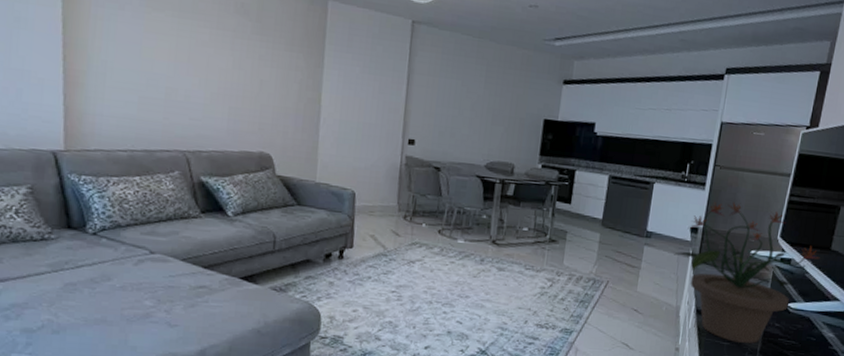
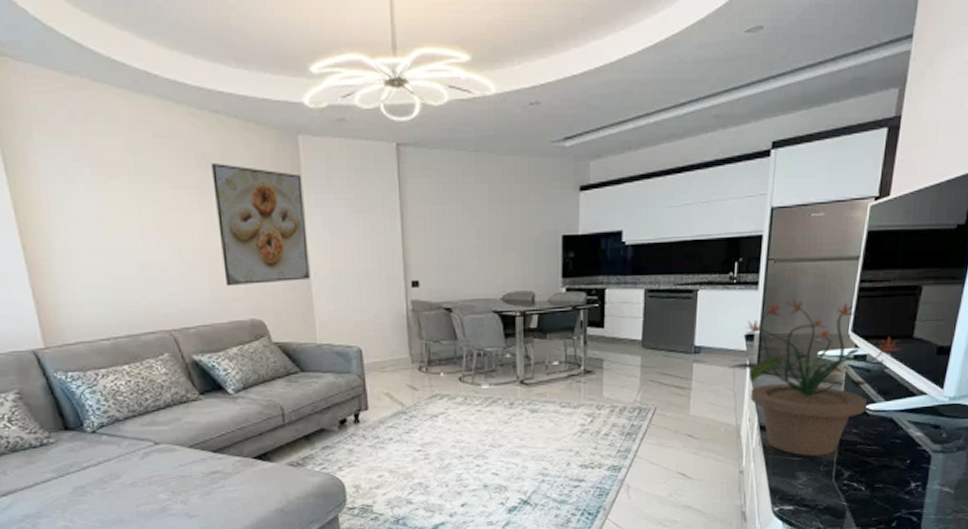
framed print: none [242,12,326,124] -> present [211,163,310,287]

